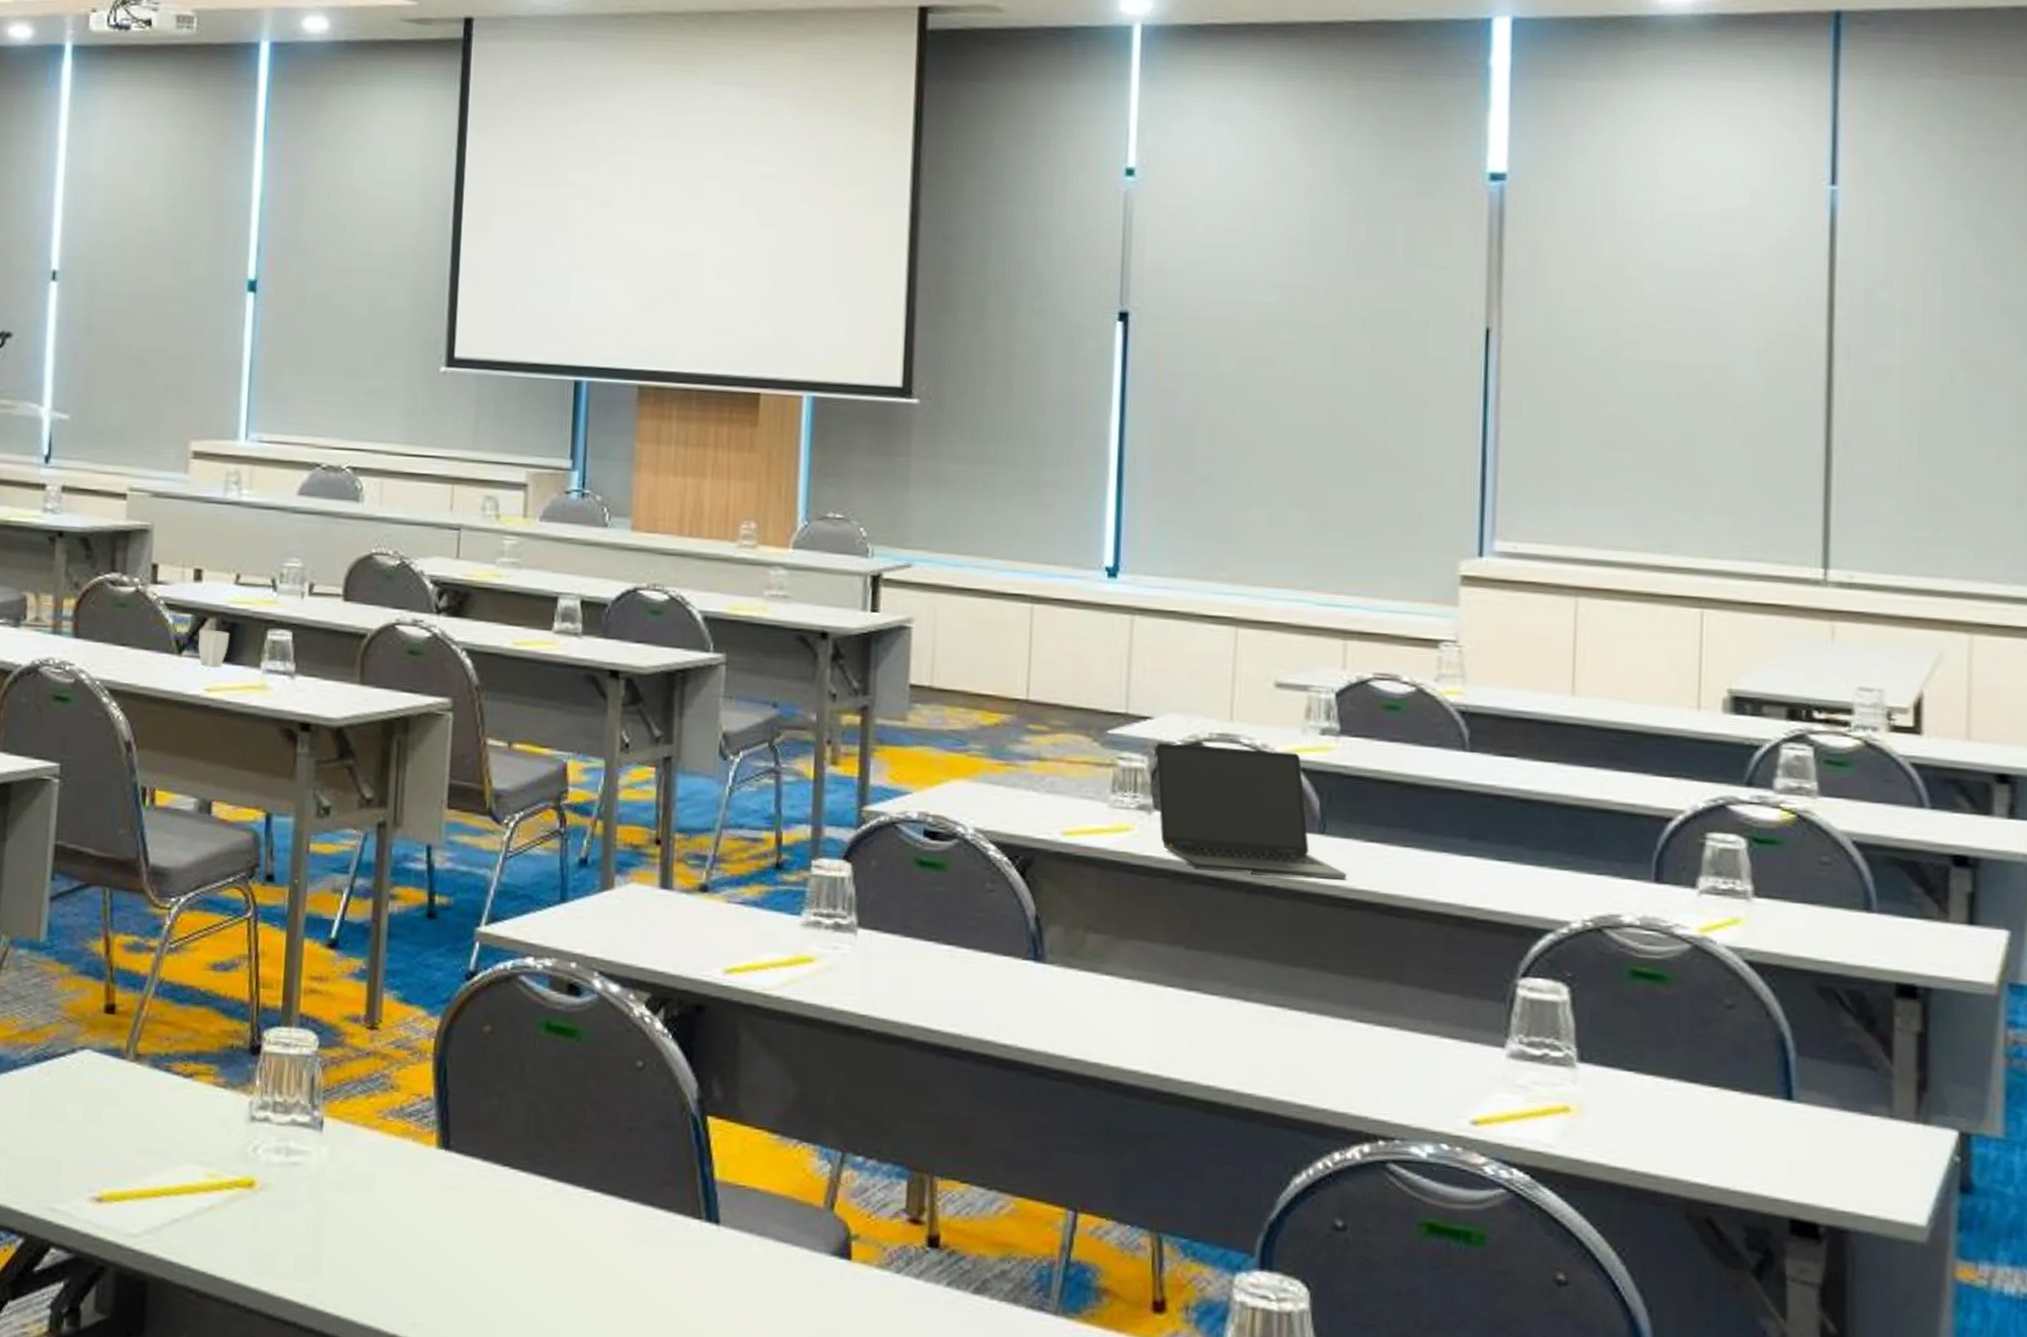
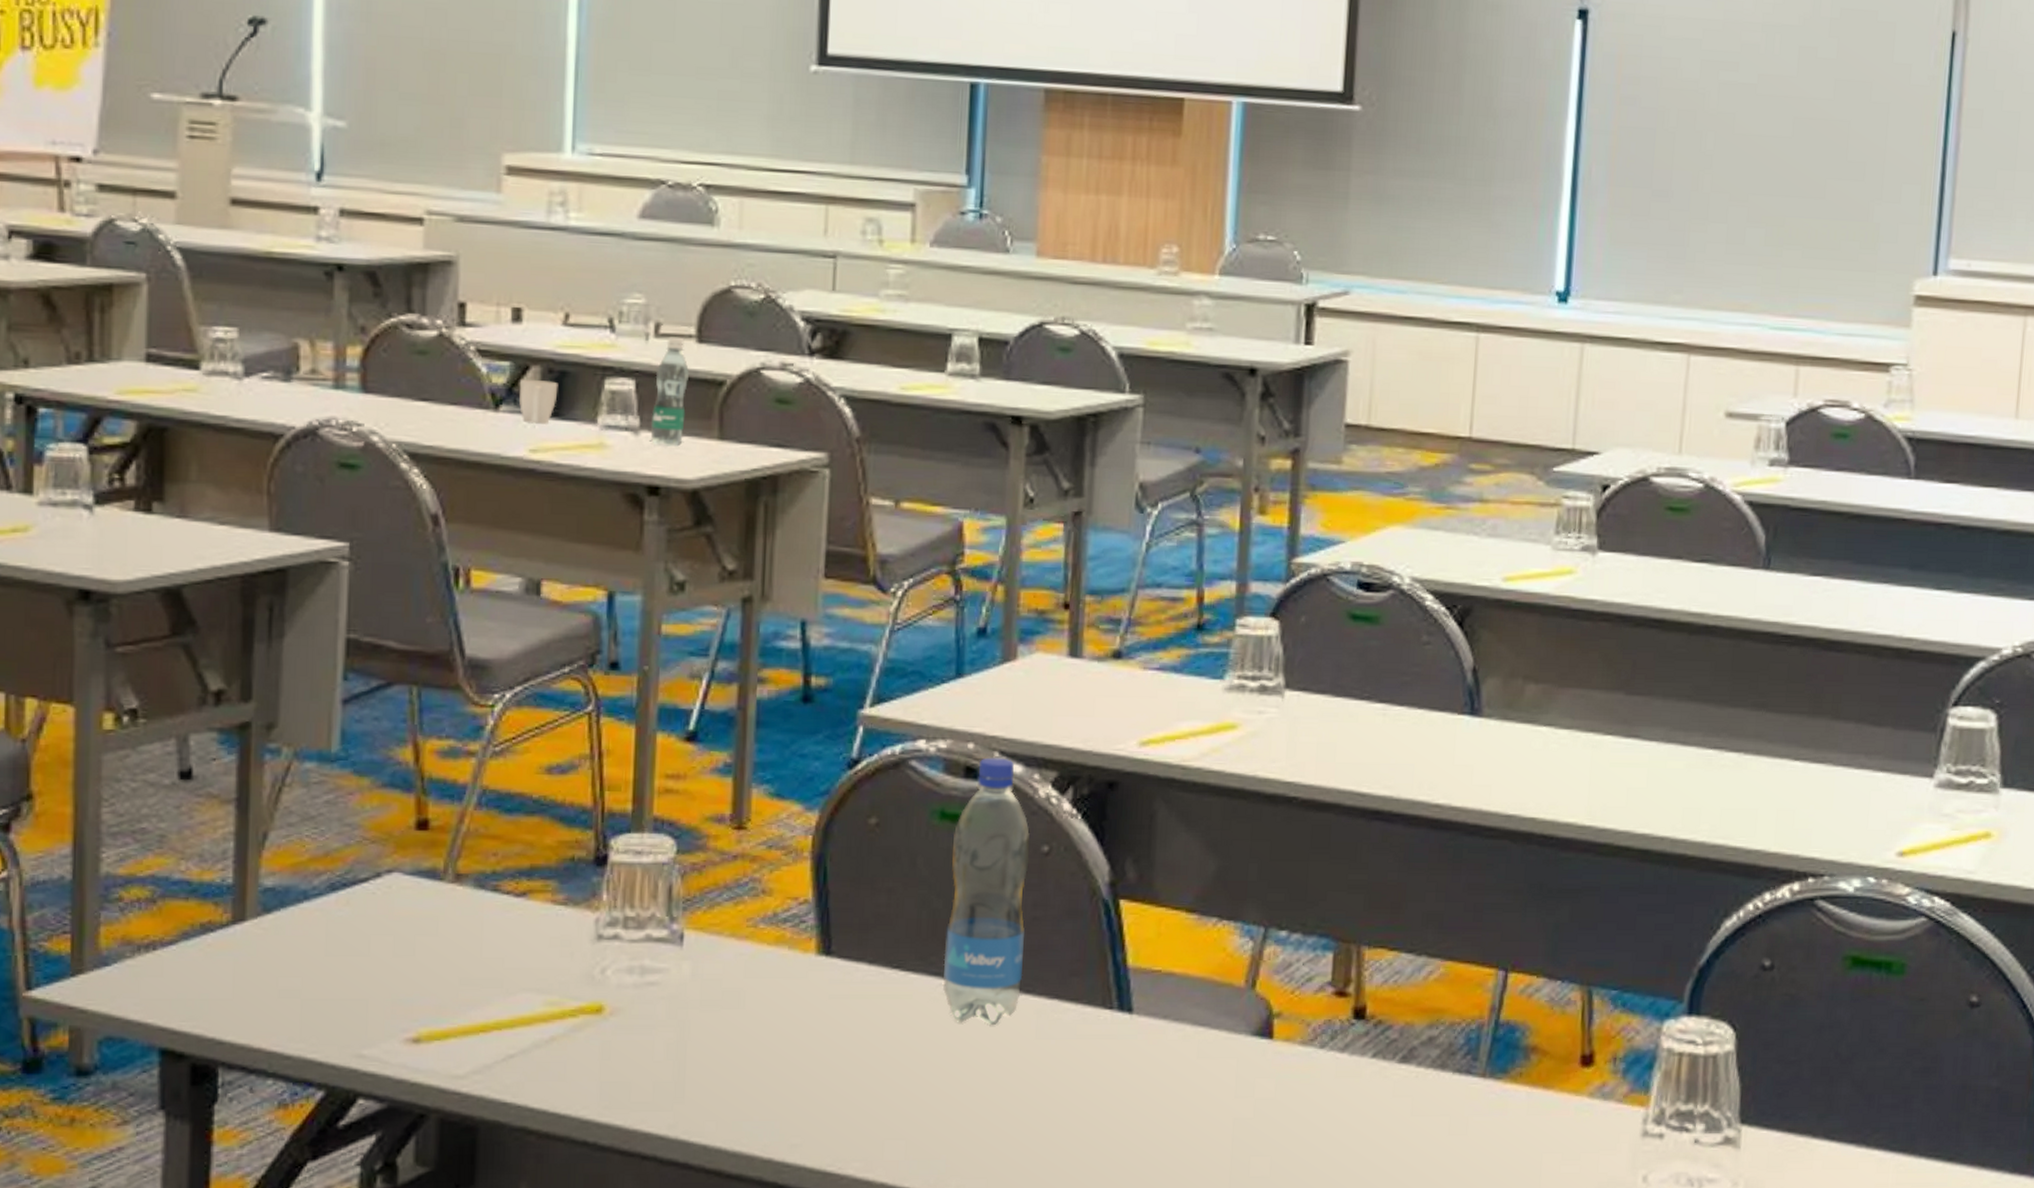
bottle: none [303,595,336,690] -> present [650,336,689,448]
bottle: none [548,977,627,1225] -> present [943,757,1031,1025]
laptop: present [1155,742,1347,880] -> none [1601,479,1789,616]

